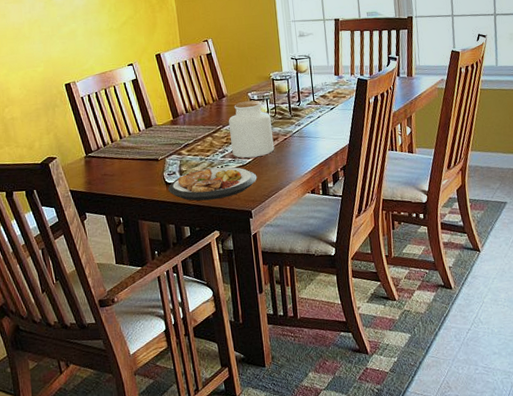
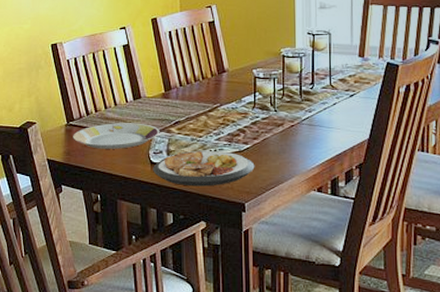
plate: none [92,149,172,176] -> present [73,123,160,149]
jar: present [228,100,275,158] -> none [227,78,279,144]

